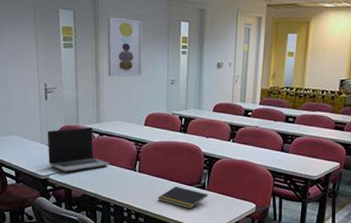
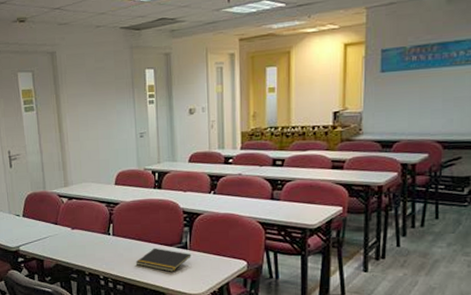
laptop computer: present [47,127,110,172] -> none [14,192,81,242]
wall art: present [107,17,142,77] -> none [67,73,108,137]

